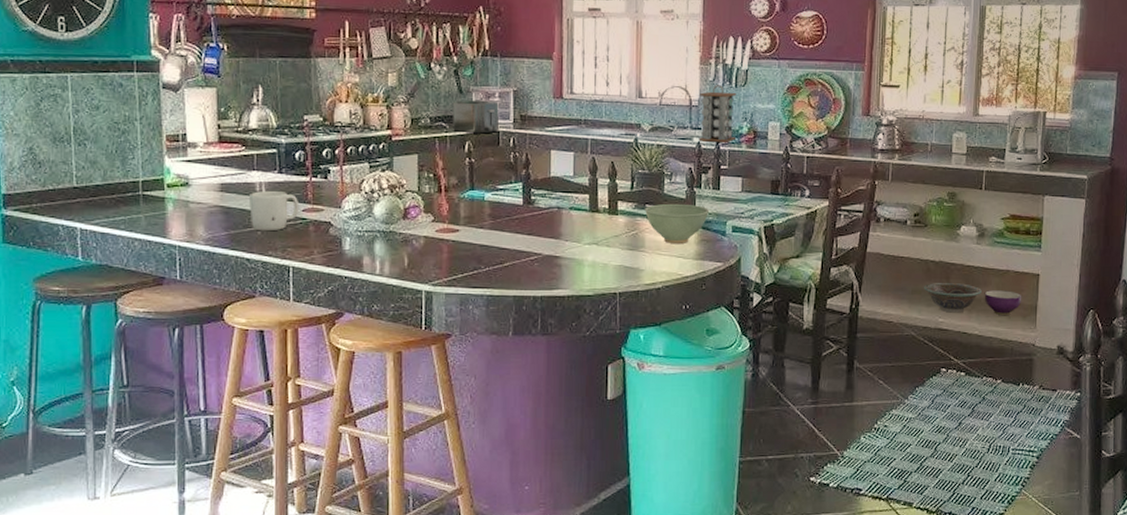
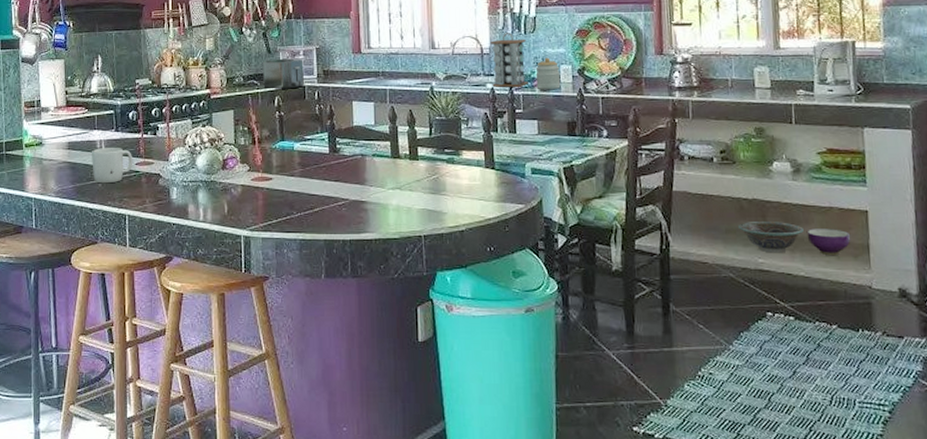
bowl: present [645,203,709,243] -> none [444,147,507,186]
jar: none [743,113,768,147] -> present [535,57,561,90]

